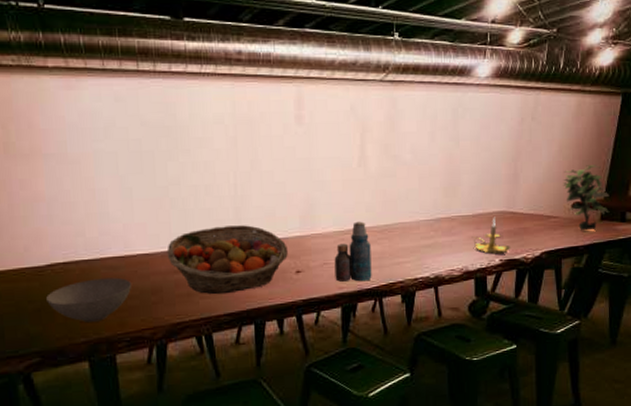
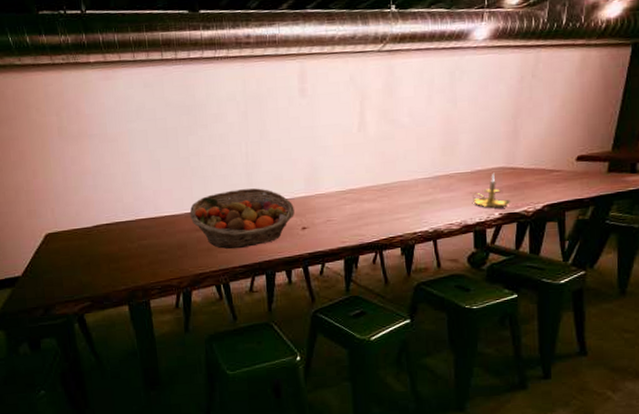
bowl: present [46,277,132,323] -> none [94,235,162,274]
bottle: present [334,221,372,282] -> none [337,181,373,237]
potted plant: present [563,165,610,231] -> none [566,117,618,184]

